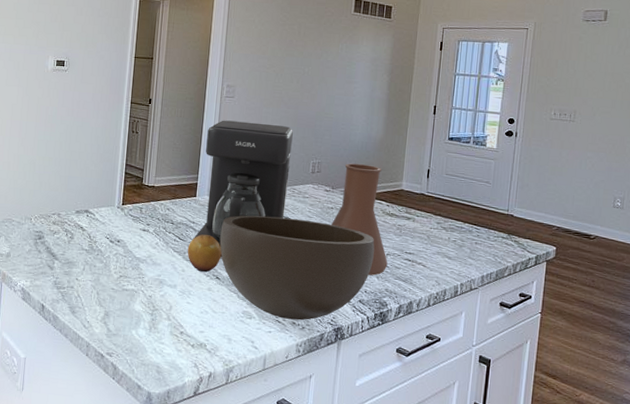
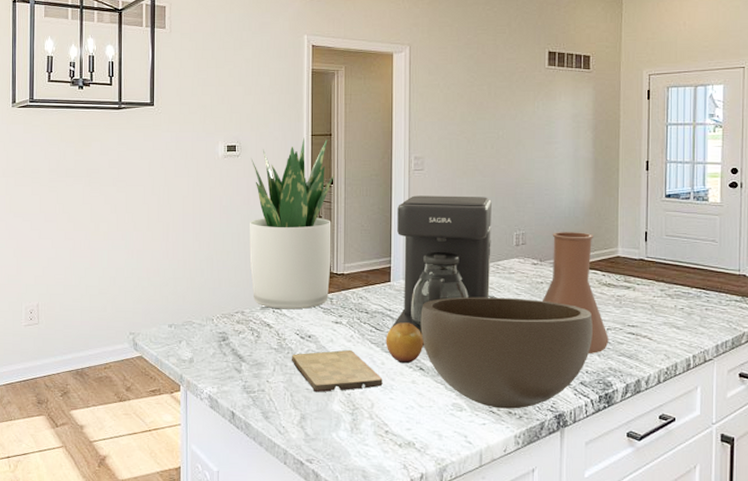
planter: none [69,59,153,216] -> present [249,137,334,310]
cutting board: none [100,255,182,293] -> present [292,349,383,393]

